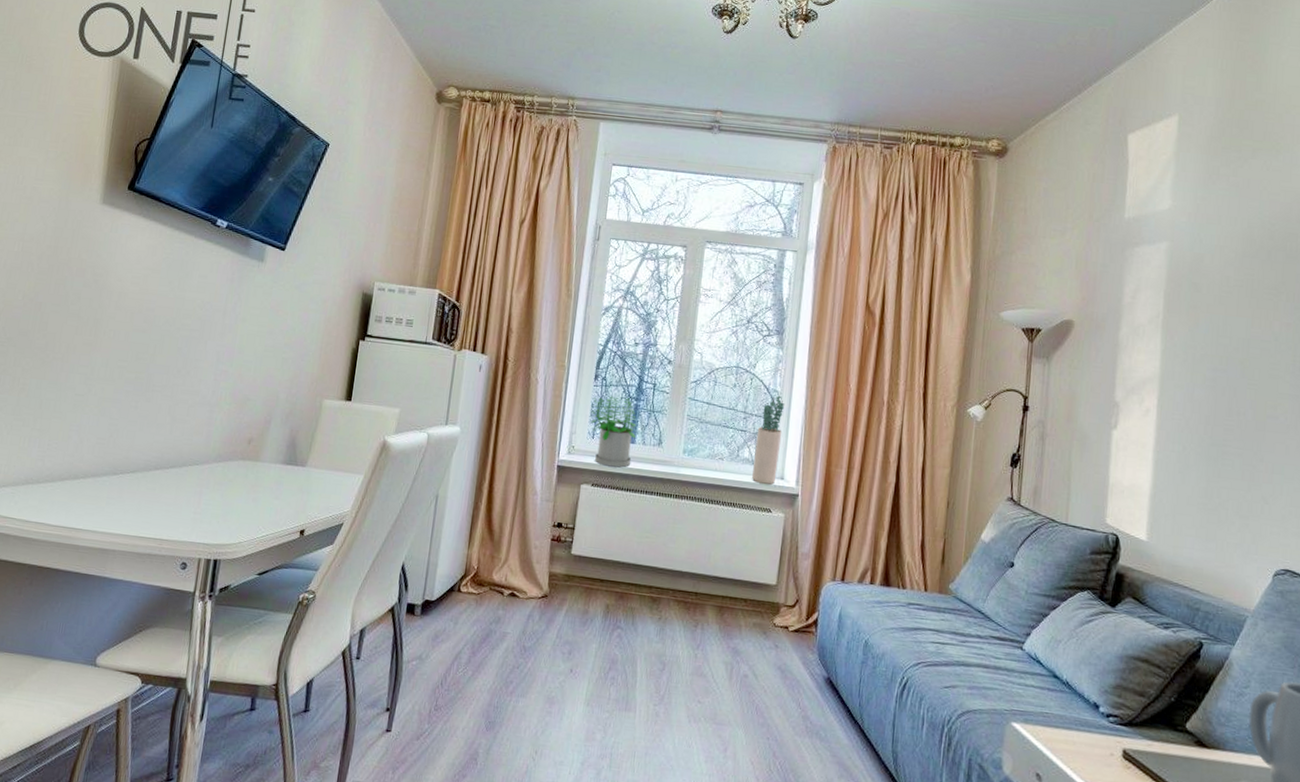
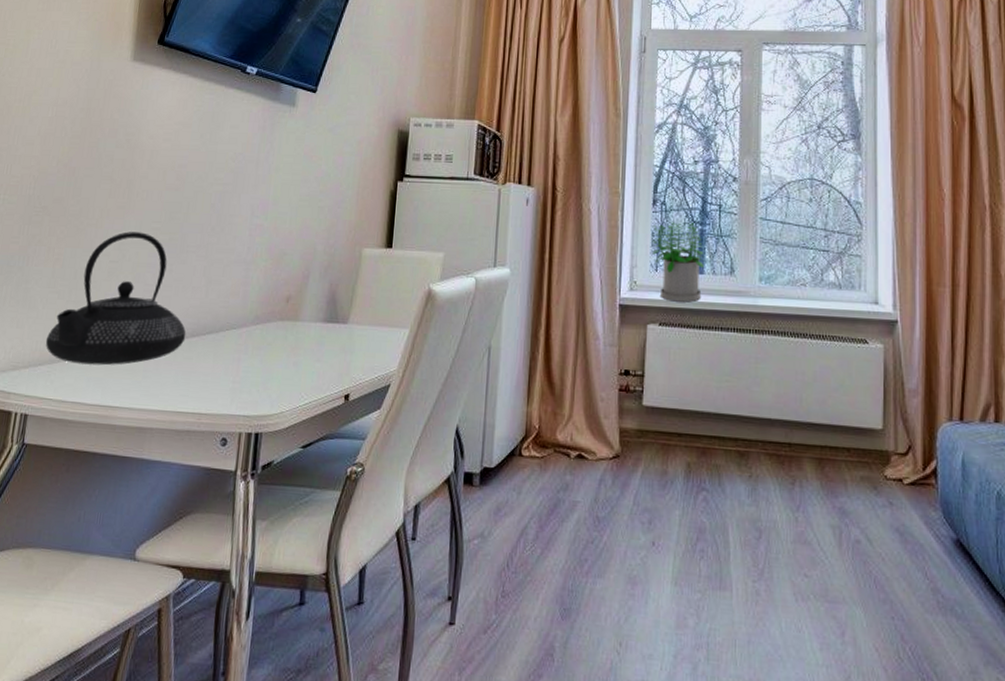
teapot: none [9,367,150,491] -> present [45,231,186,366]
vase: present [752,392,785,485] -> none [841,203,871,311]

